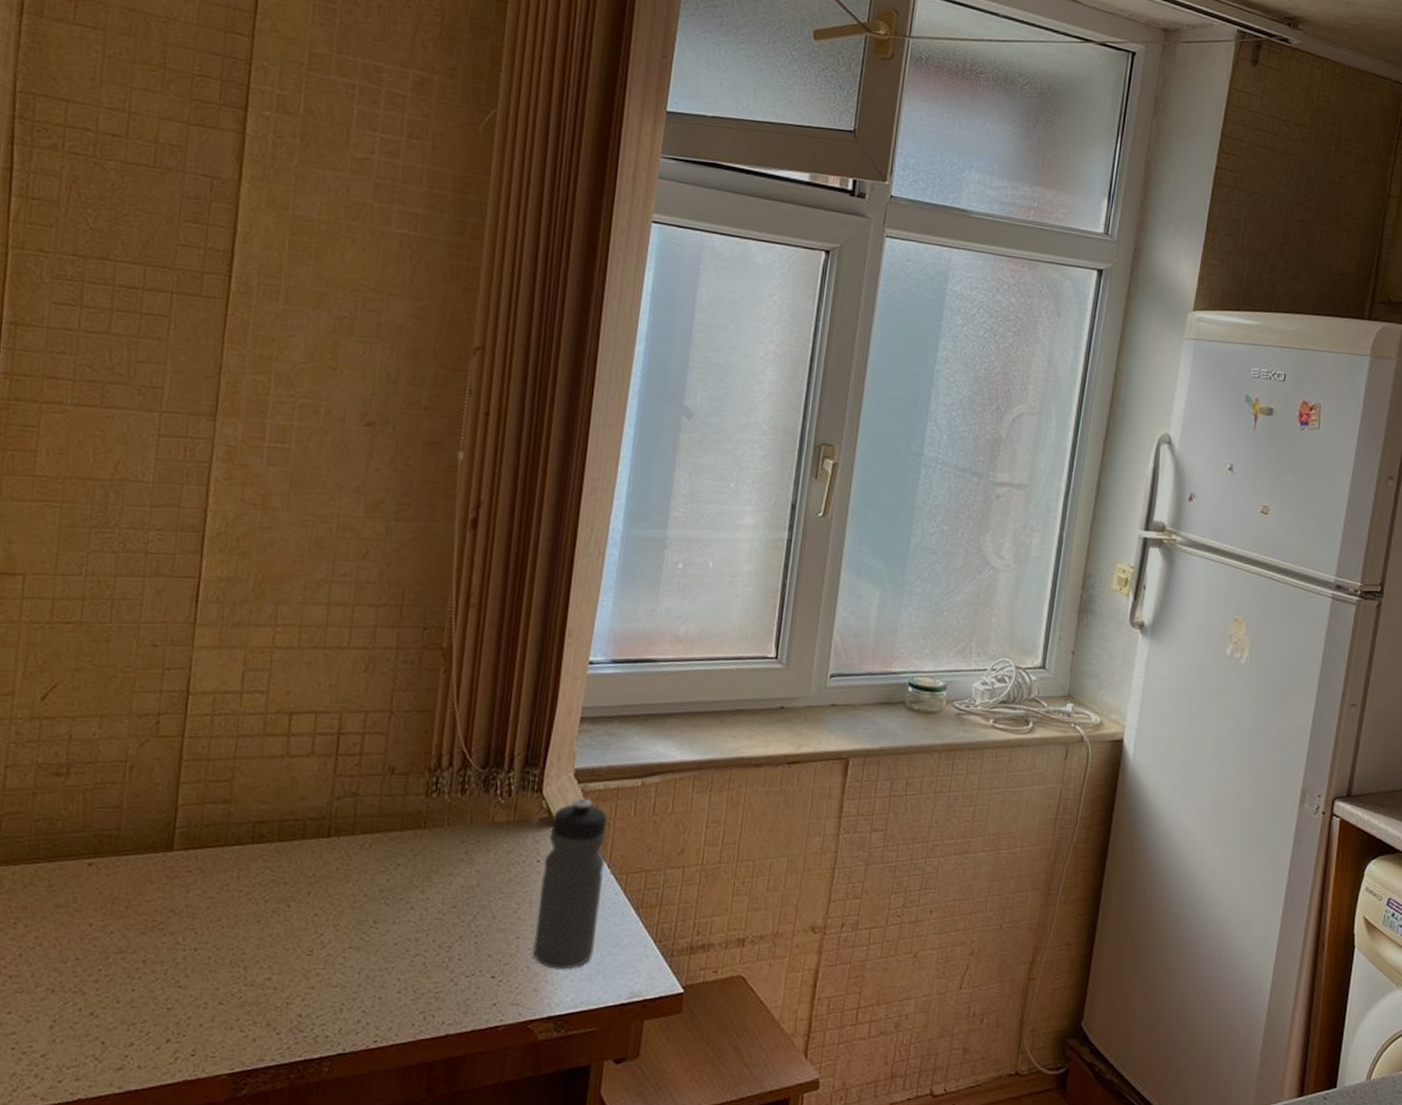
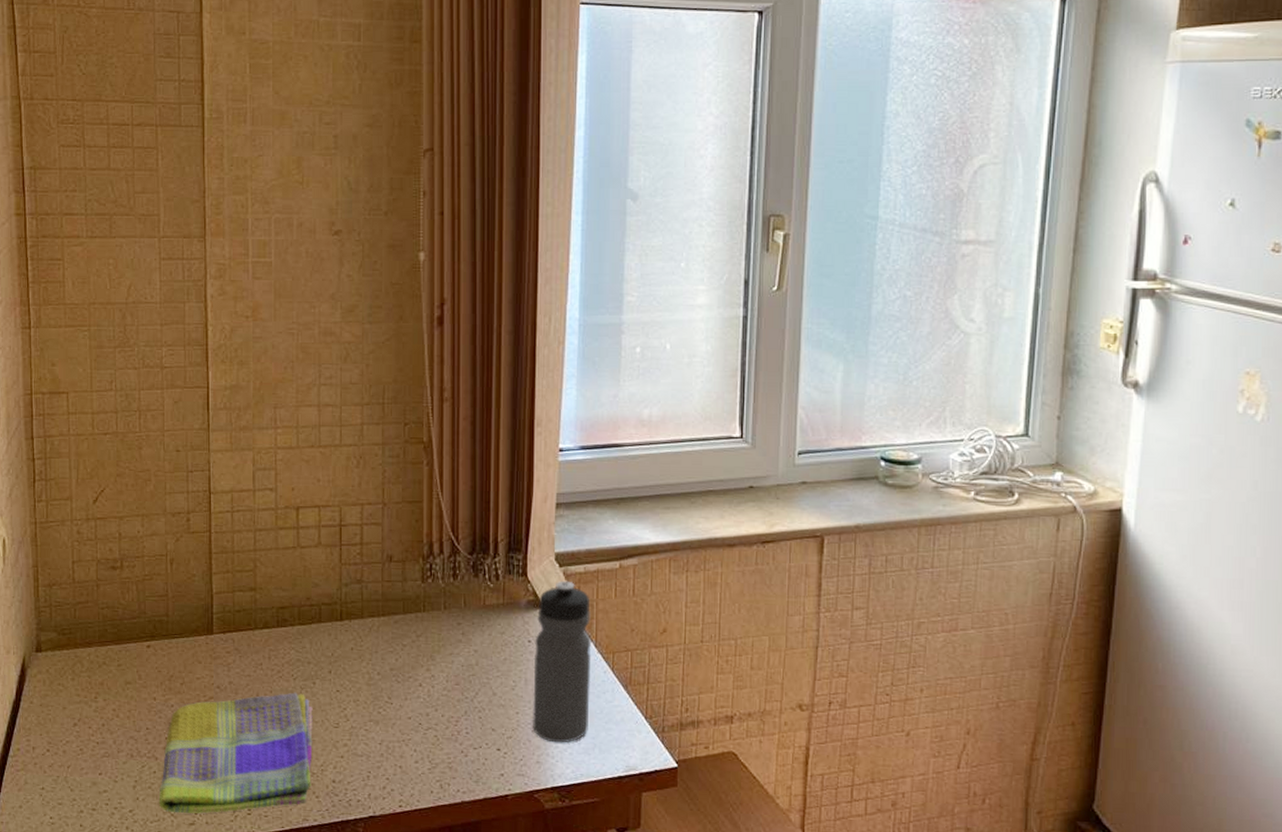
dish towel: none [81,916,284,1056] -> present [160,692,313,814]

